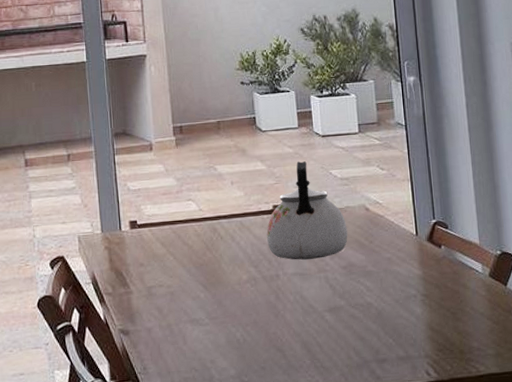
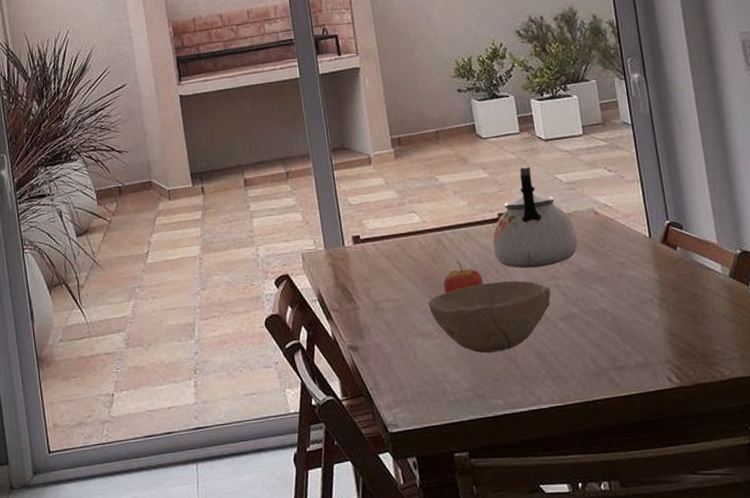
bowl: none [200,271,320,342] -> present [428,280,551,353]
fruit: none [216,250,256,282] -> present [443,261,484,294]

